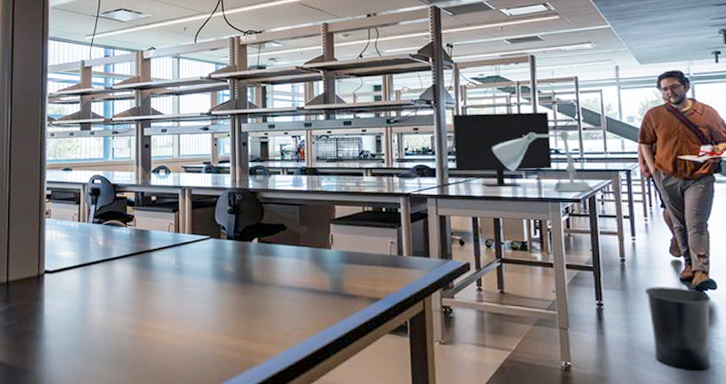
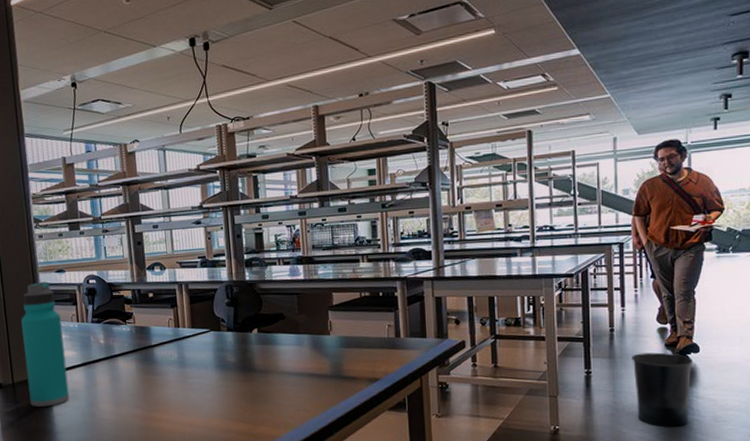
water bottle: none [22,179,62,308] -> present [21,281,70,407]
monitor: present [453,112,552,188] -> none [449,188,547,268]
desk lamp: present [492,130,593,192] -> none [487,206,586,268]

